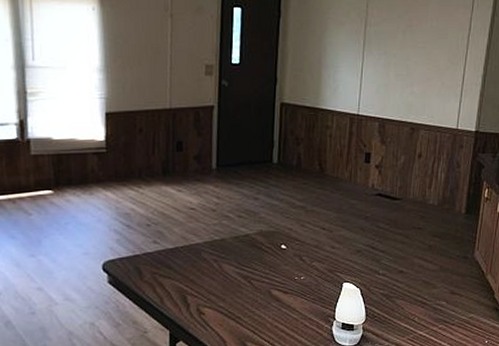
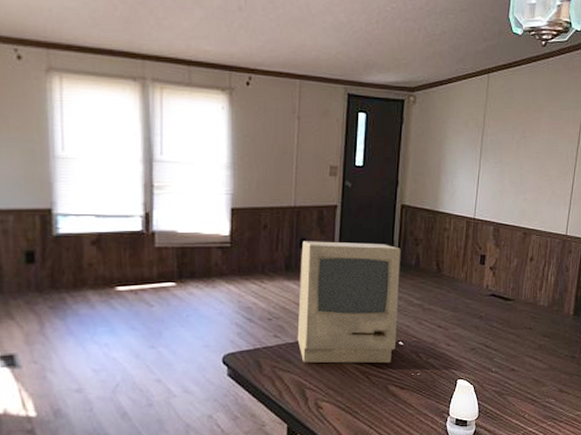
computer monitor: none [176,143,281,269] -> present [297,241,401,363]

